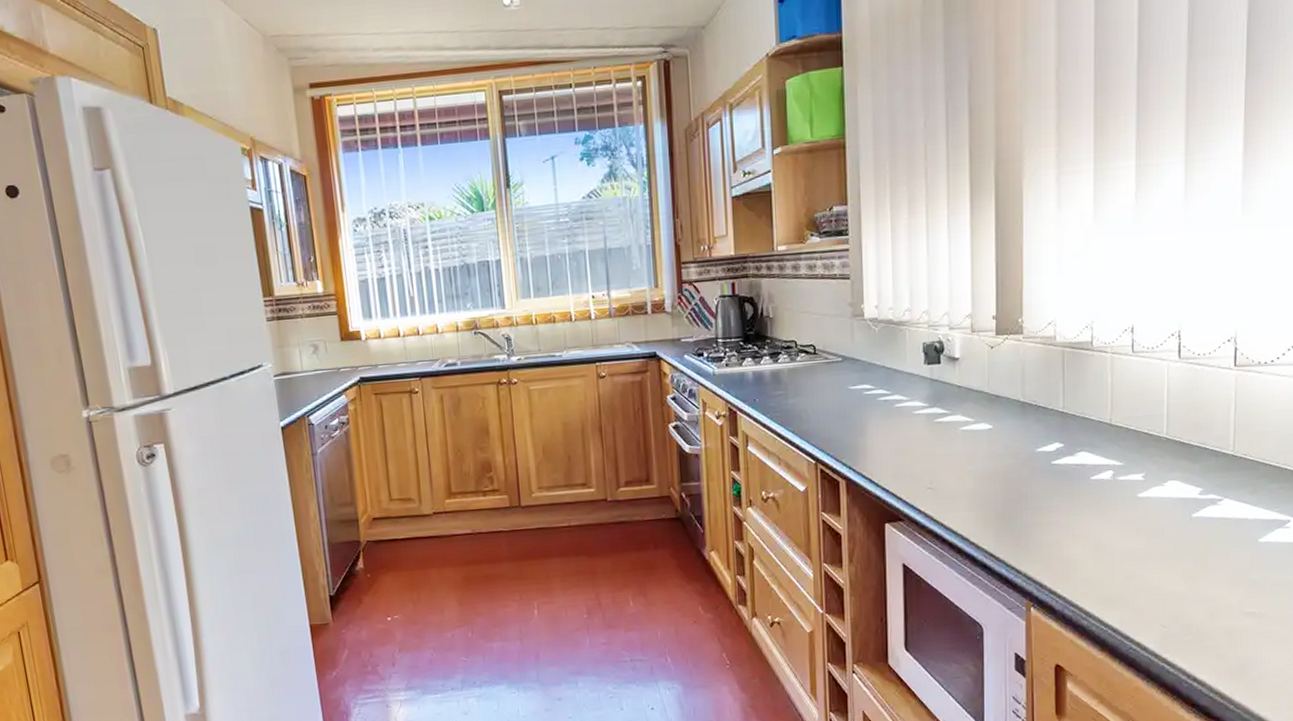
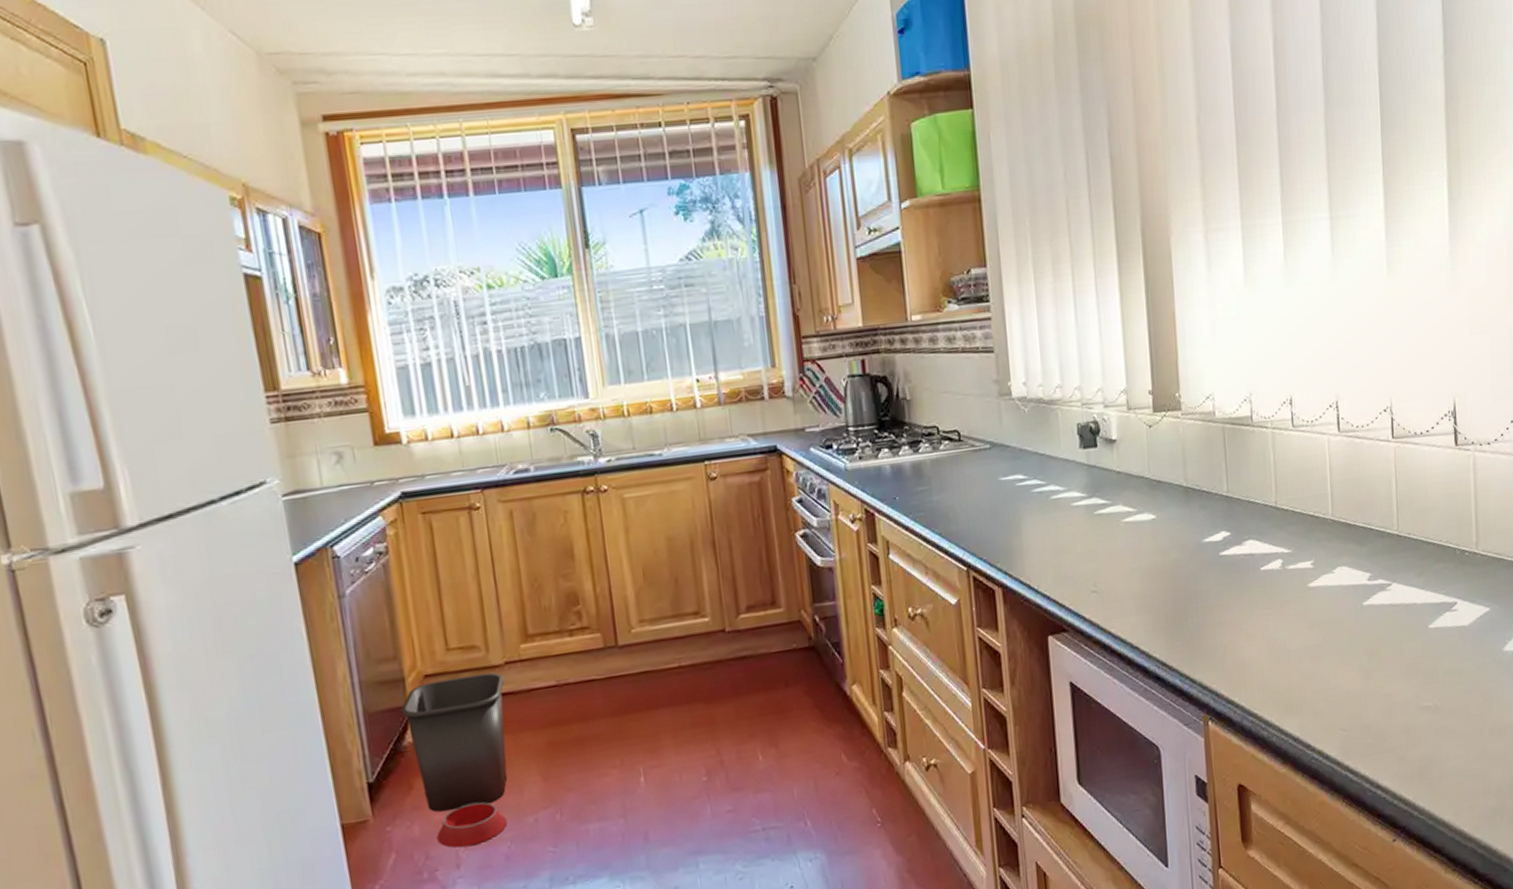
waste bin: none [355,520,433,622] -> present [400,672,508,812]
pet bowl: none [379,617,431,651] -> present [437,802,508,848]

